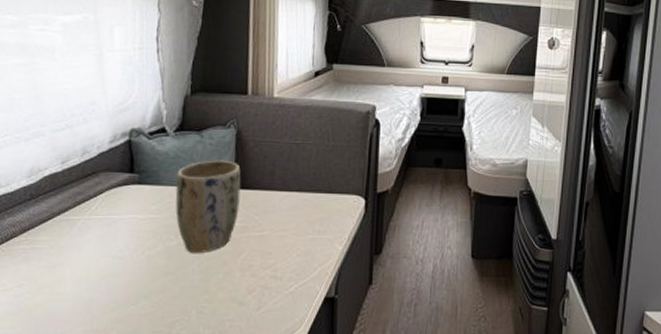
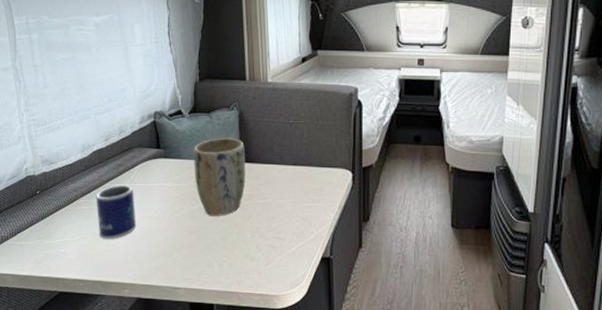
mug: none [40,217,94,286] -> present [96,184,136,239]

